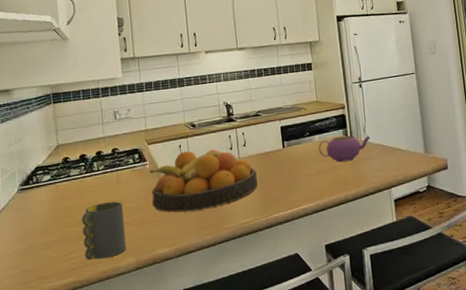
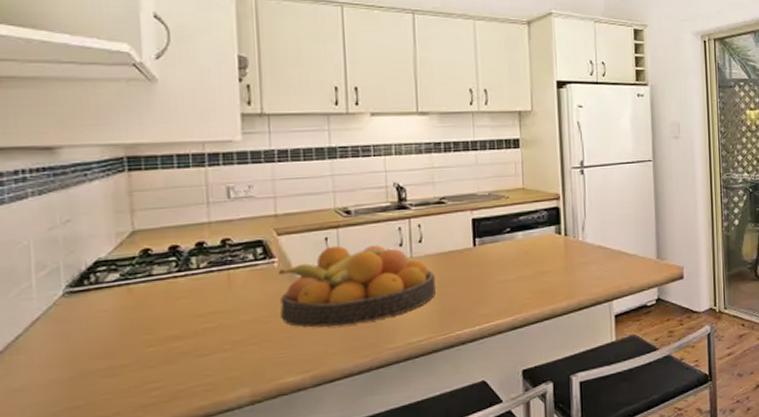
mug: present [82,201,126,261] -> none [168,311,238,393]
teapot: present [318,135,371,163] -> none [521,233,591,268]

